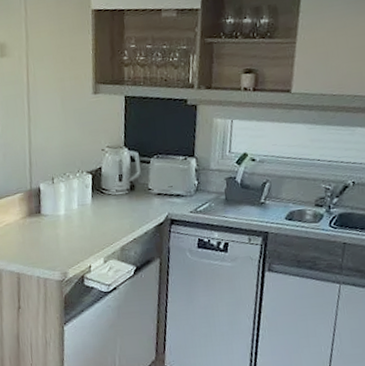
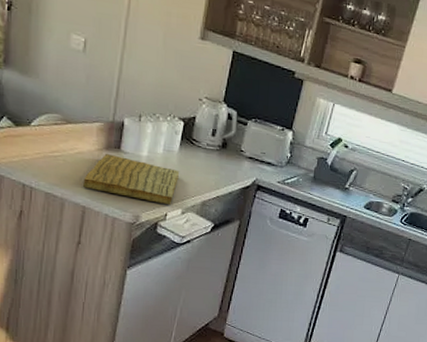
cutting board: none [14,220,96,257] -> present [83,154,180,205]

